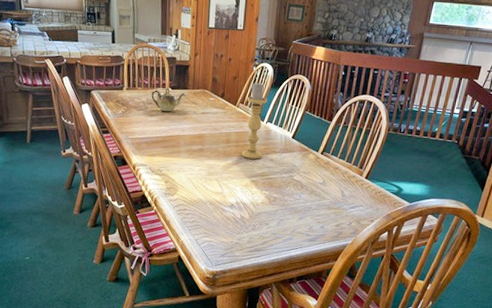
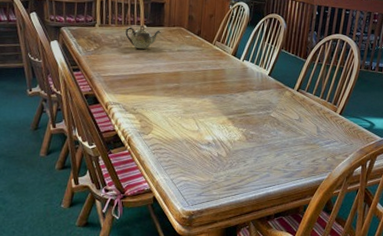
candle holder: present [241,82,267,159] -> none [218,20,244,97]

